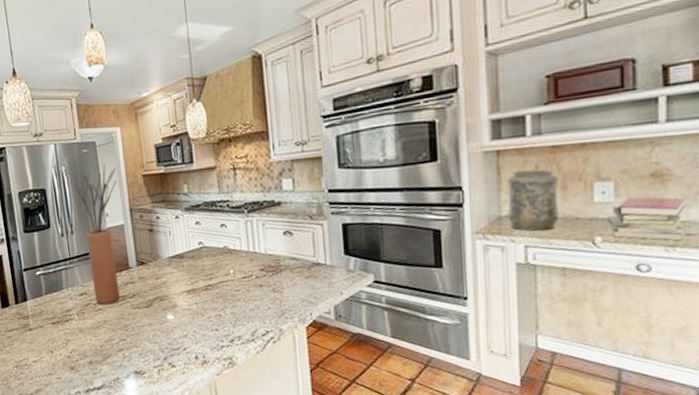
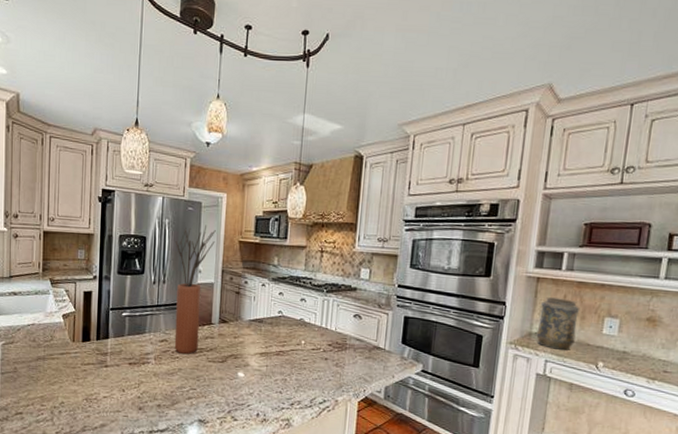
books: present [606,196,686,241] -> none [609,334,668,376]

